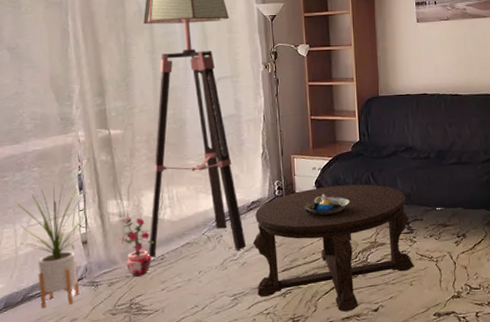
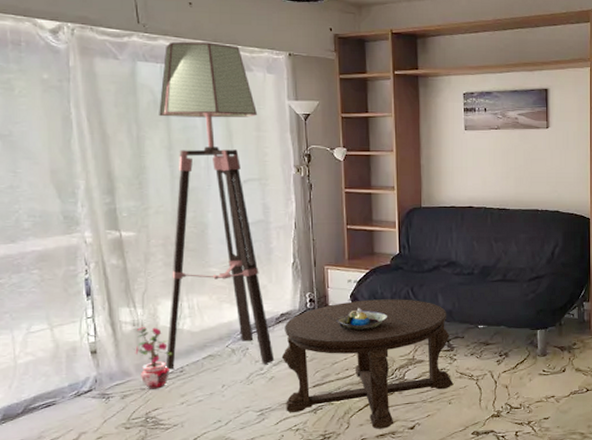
house plant: present [15,183,88,309] -> none [12,287,97,422]

